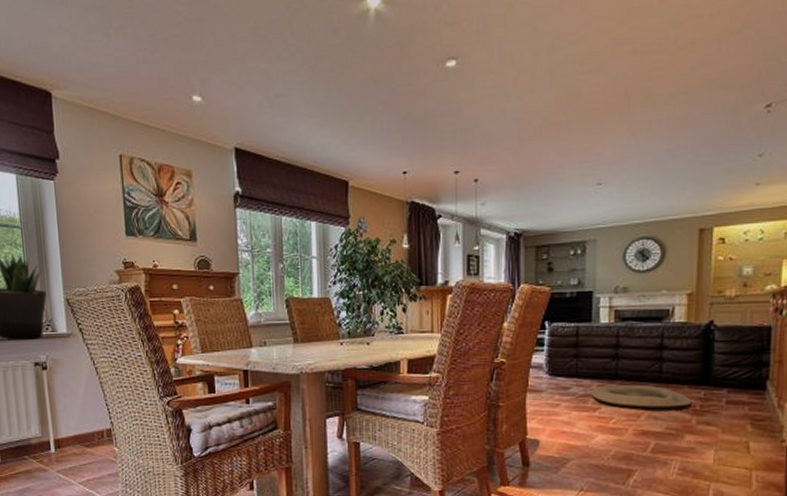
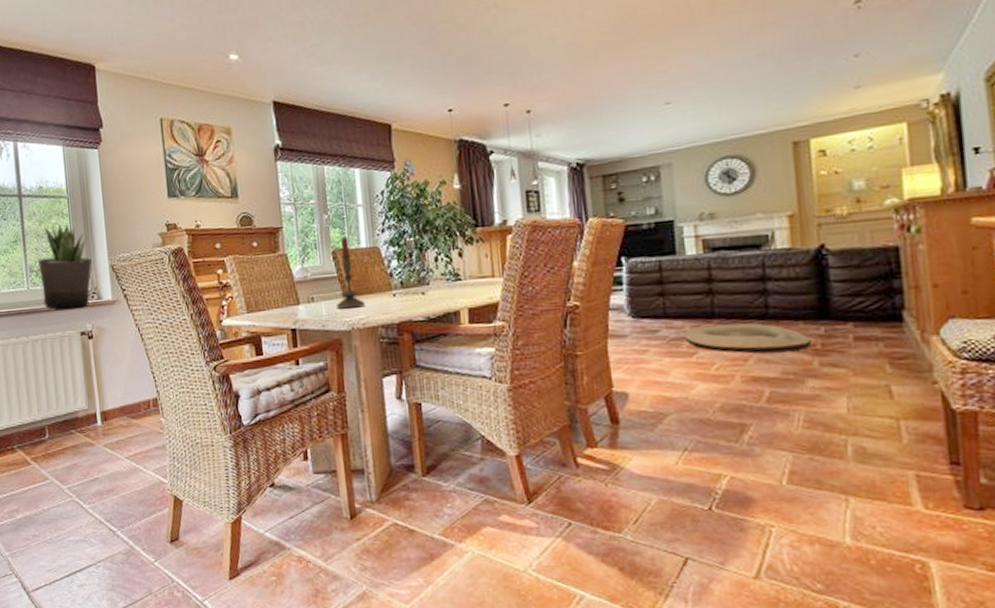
candle: none [287,284,315,354] -> present [336,235,366,309]

